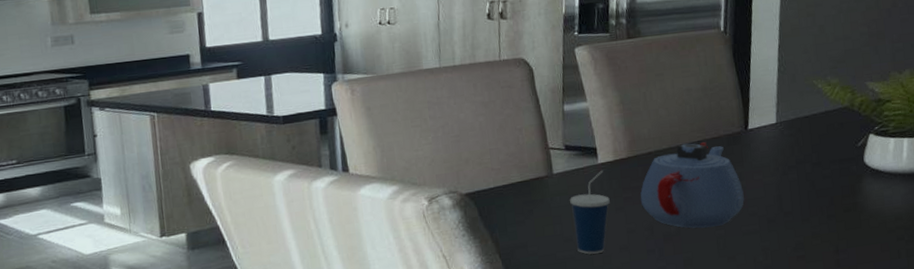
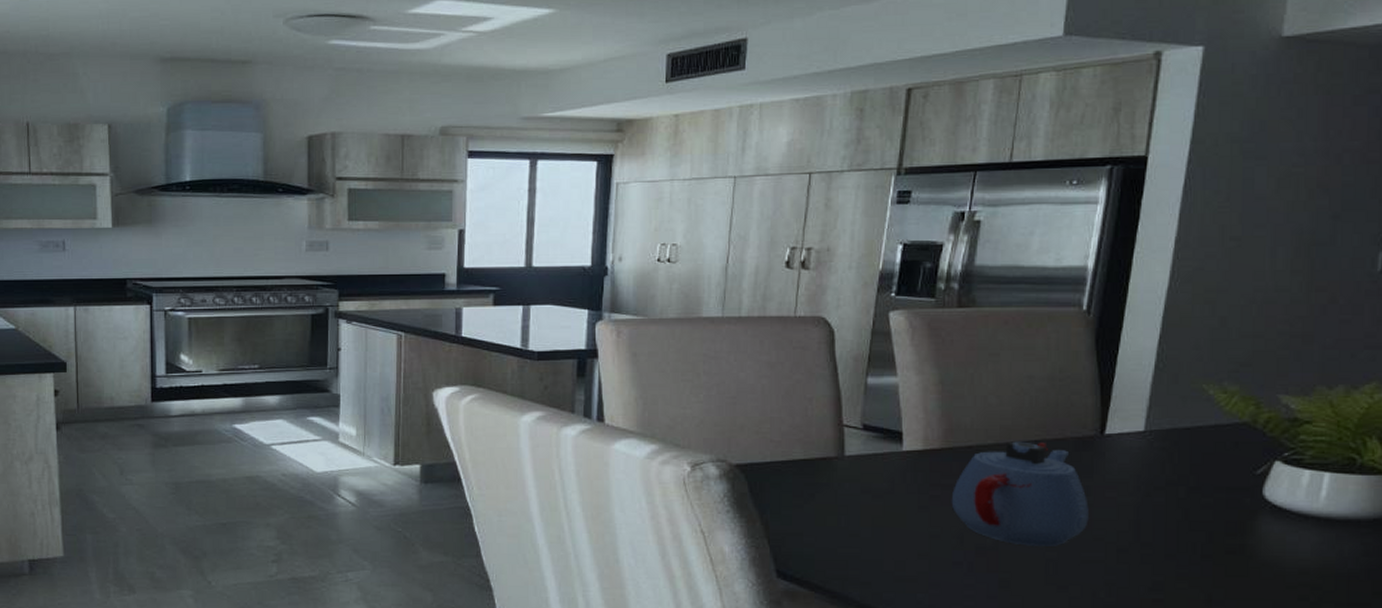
cup: present [570,171,610,255] -> none [862,460,912,556]

